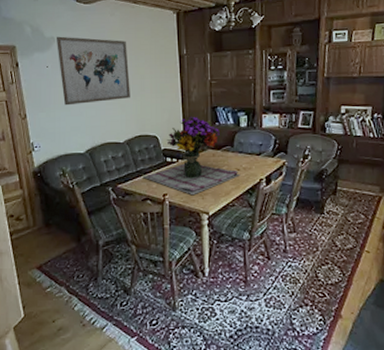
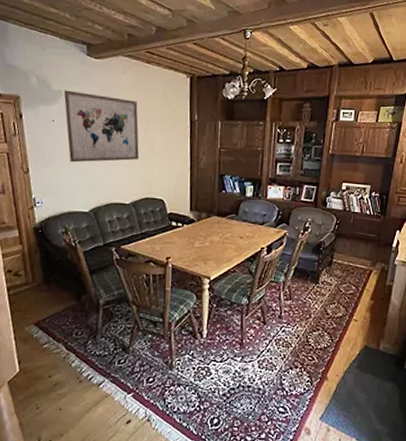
flower arrangement: present [143,115,241,196] -> none [147,181,243,260]

